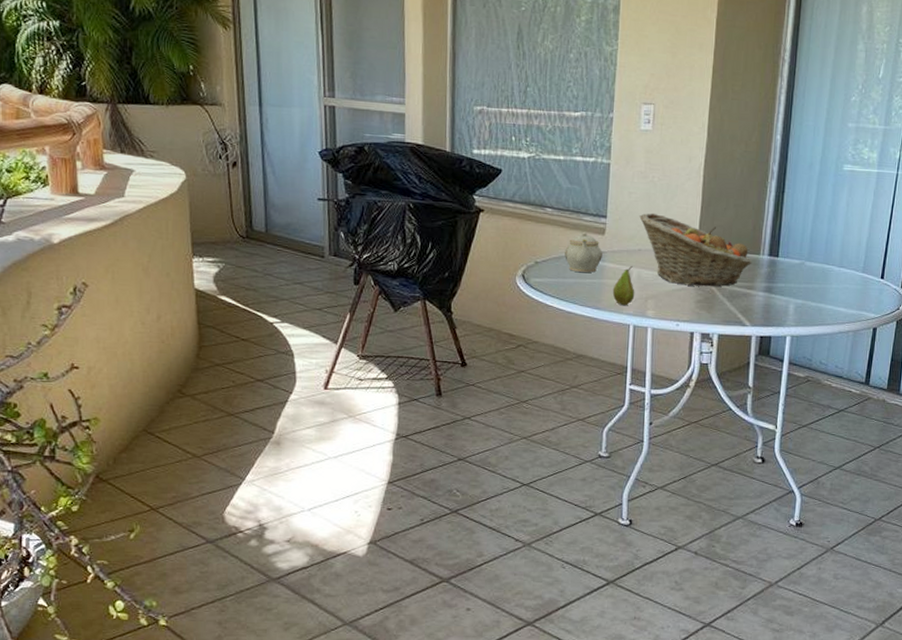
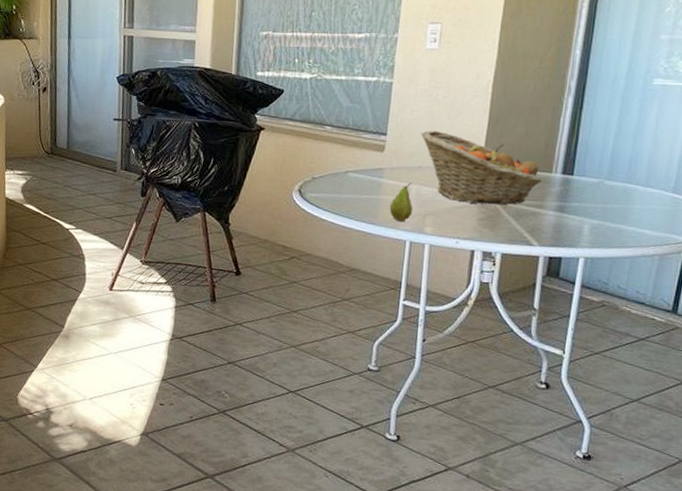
teapot: present [565,232,602,273] -> none [342,150,381,189]

